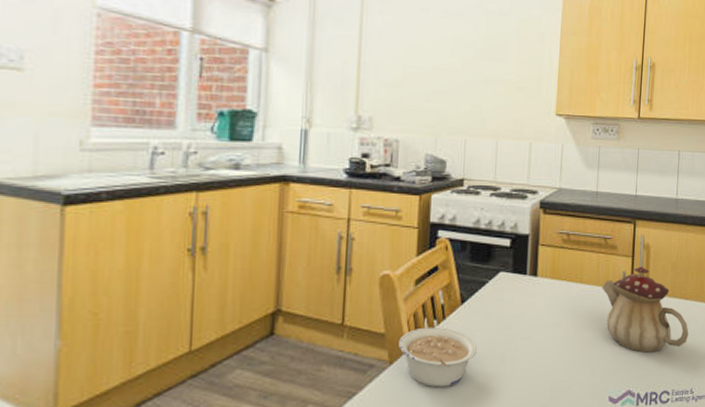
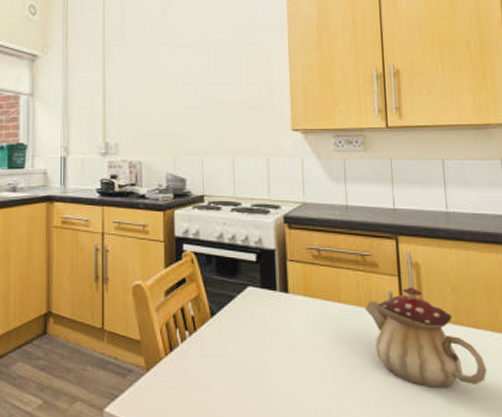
legume: present [399,327,477,388] -> none [154,337,231,400]

